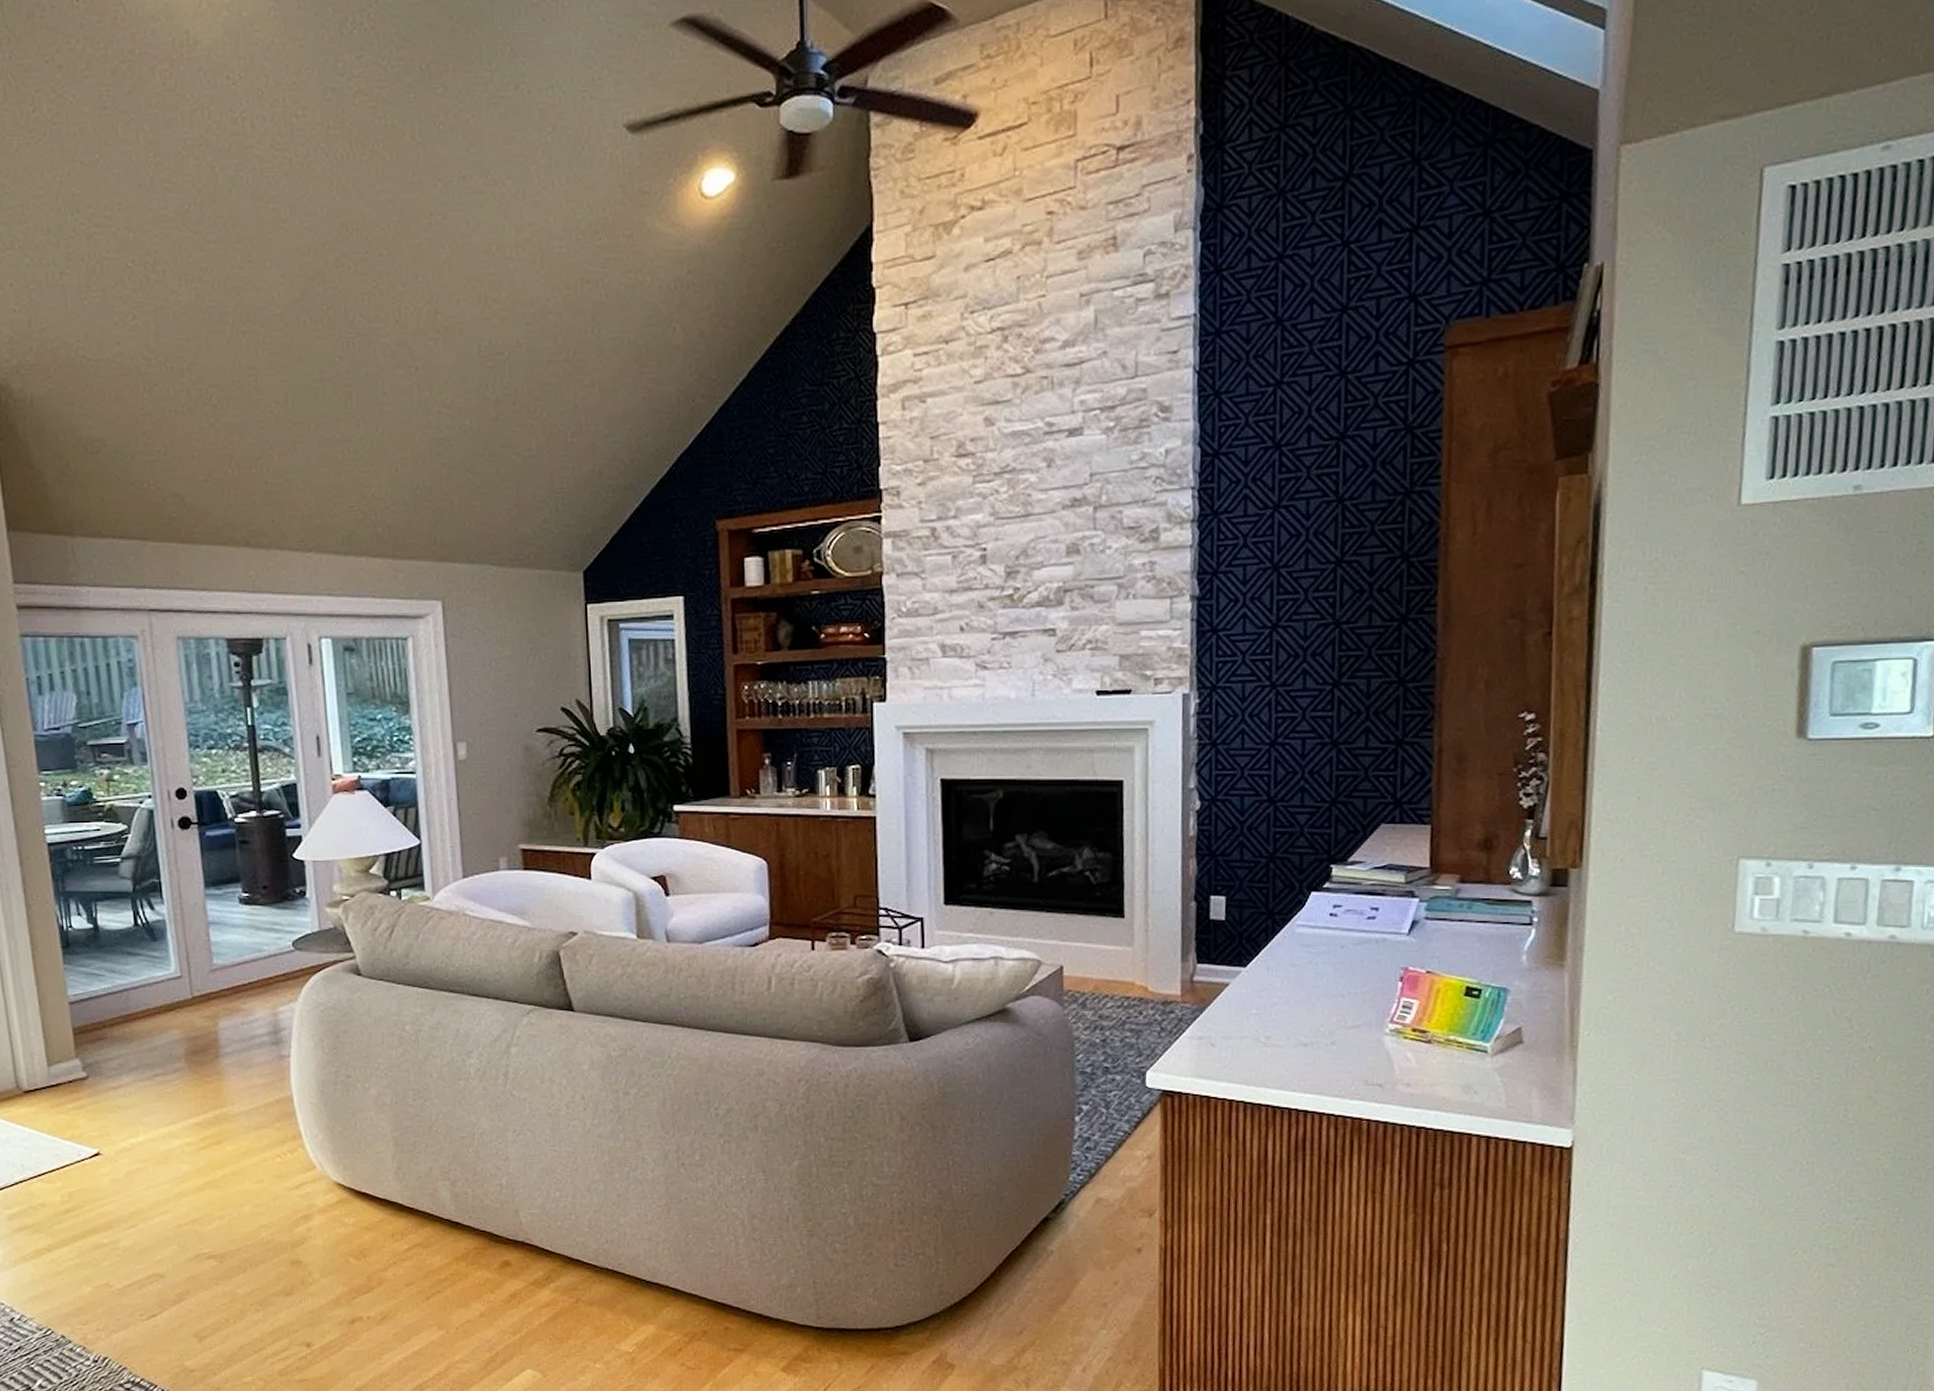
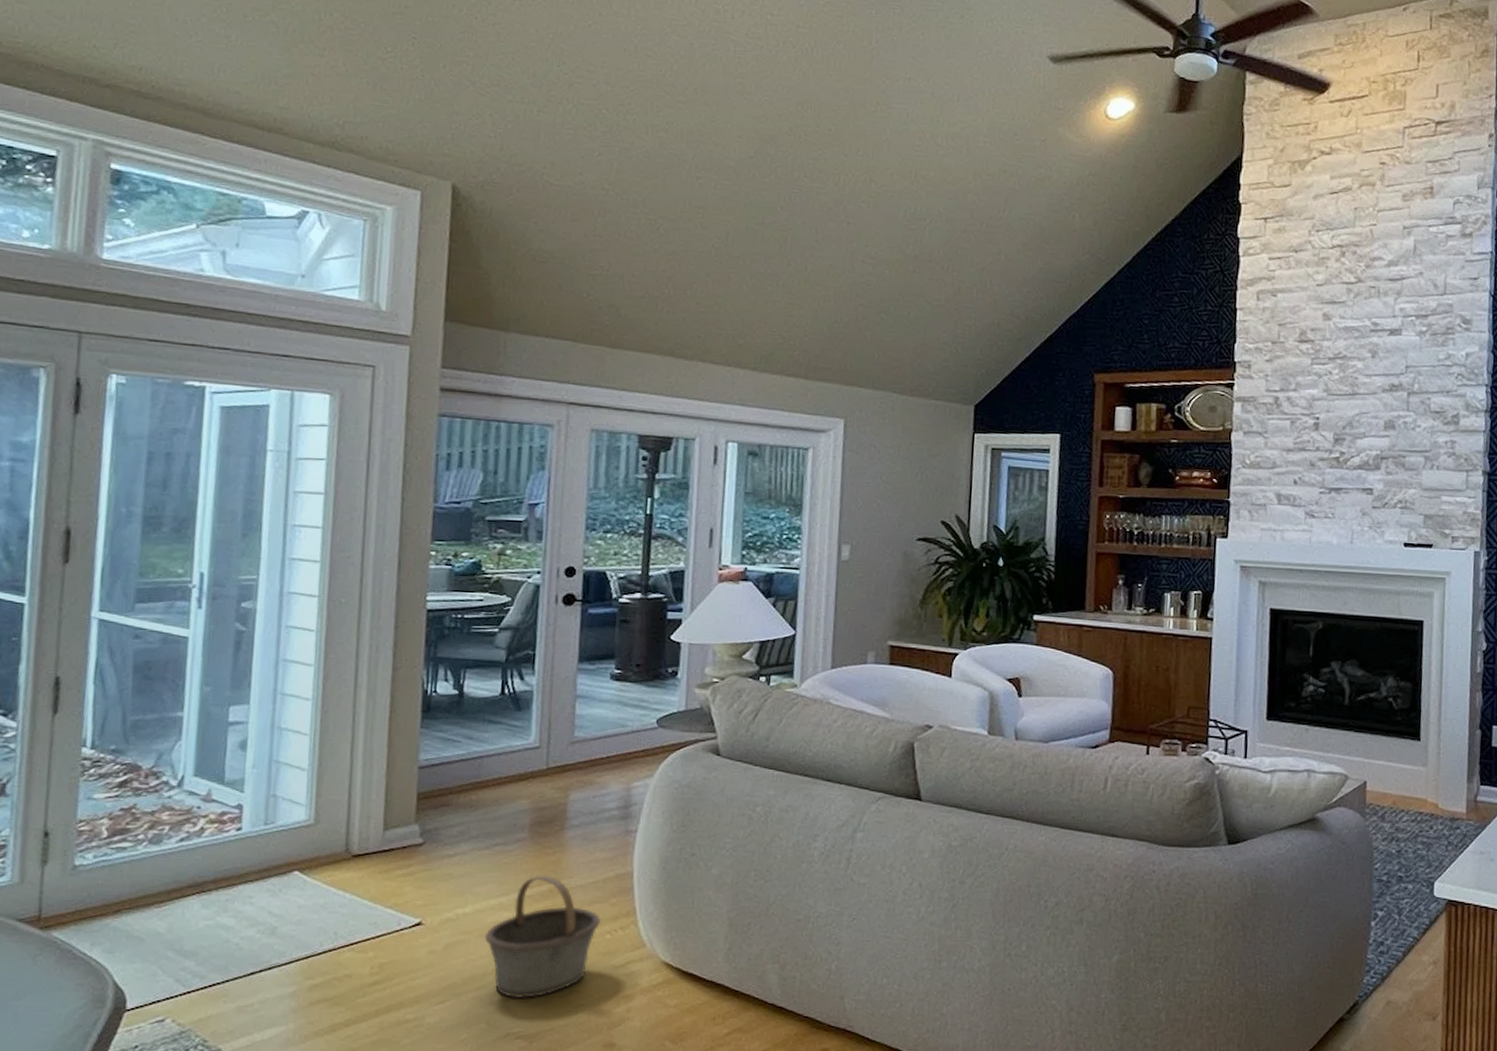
basket: none [160,1102,269,1222] -> present [484,875,601,999]

